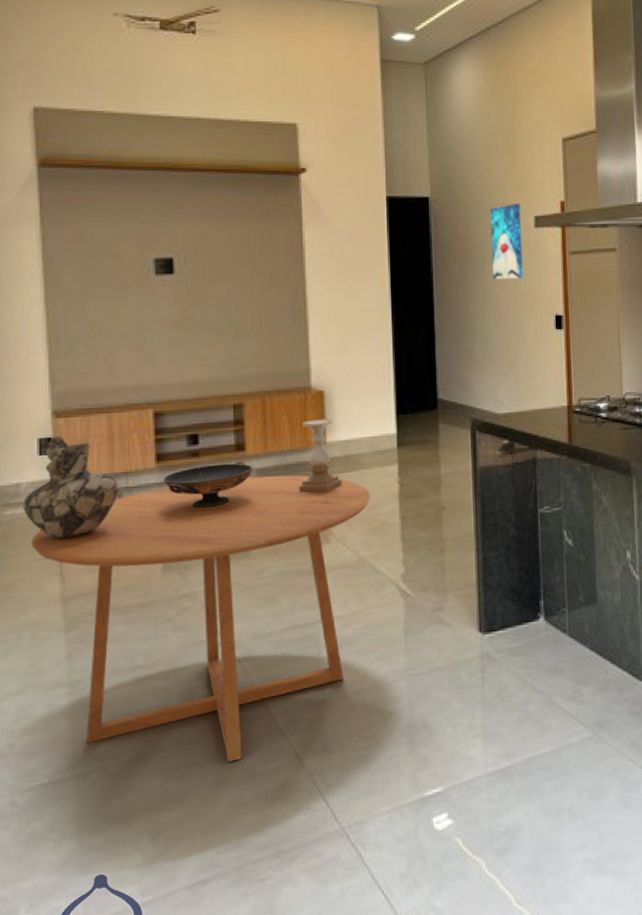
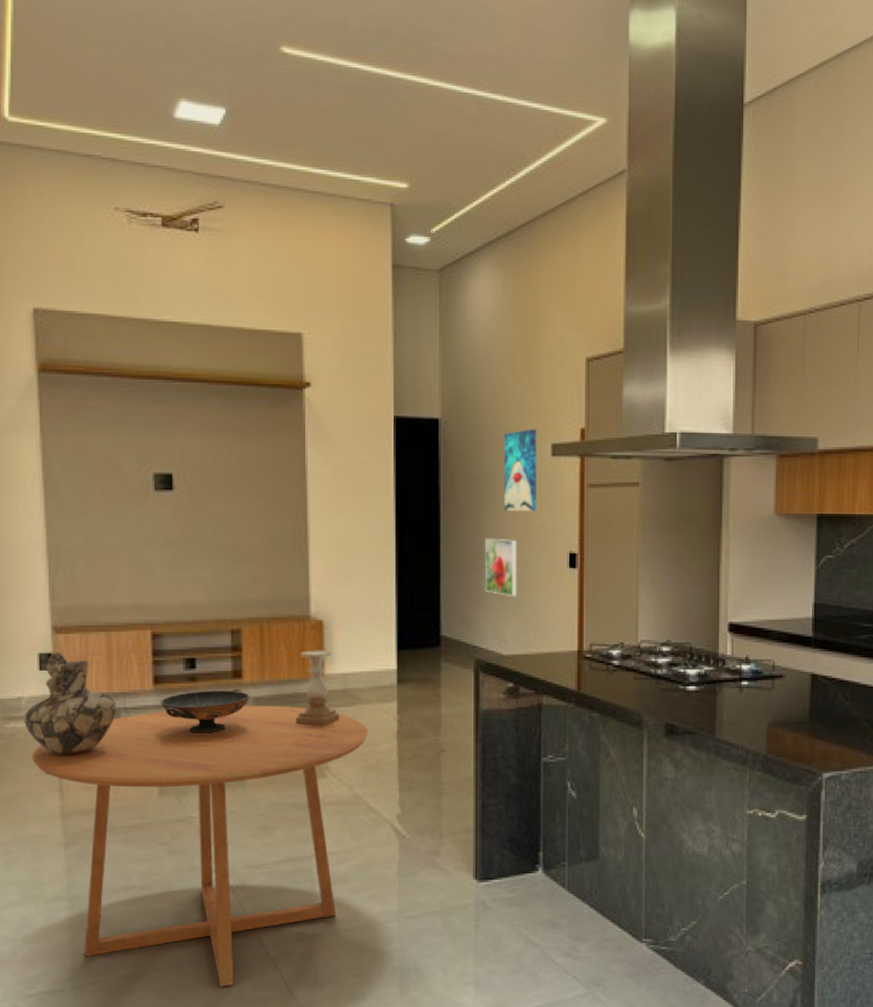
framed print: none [476,305,509,359] -> present [484,539,518,597]

